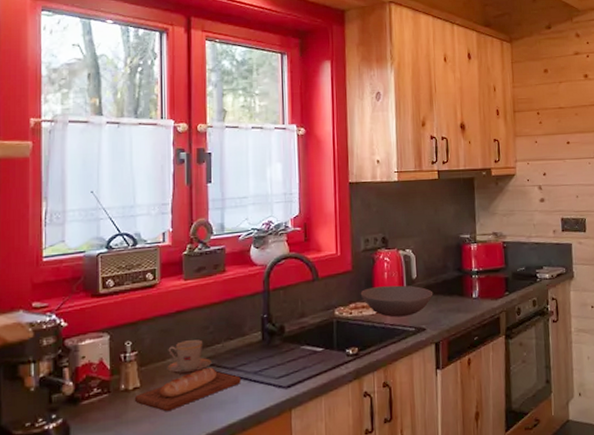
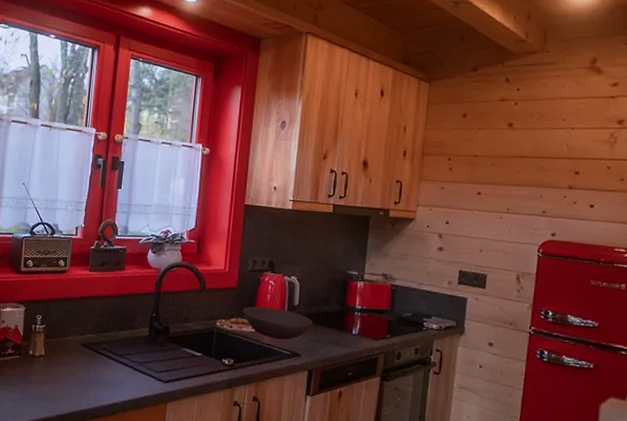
bread loaf: present [134,367,241,411] -> none [38,350,127,381]
teacup: present [167,339,212,375] -> none [67,323,105,353]

